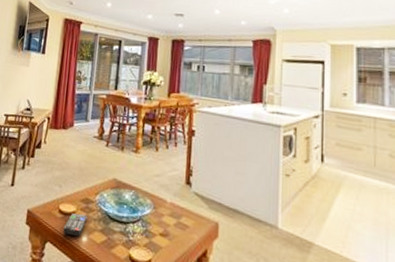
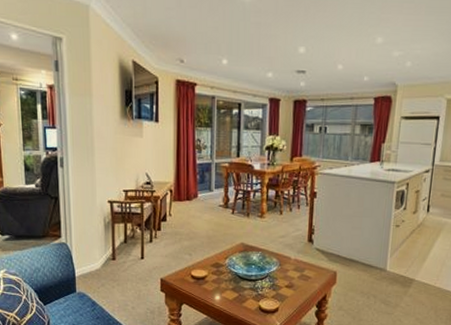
remote control: present [63,213,87,236] -> none [197,277,219,296]

